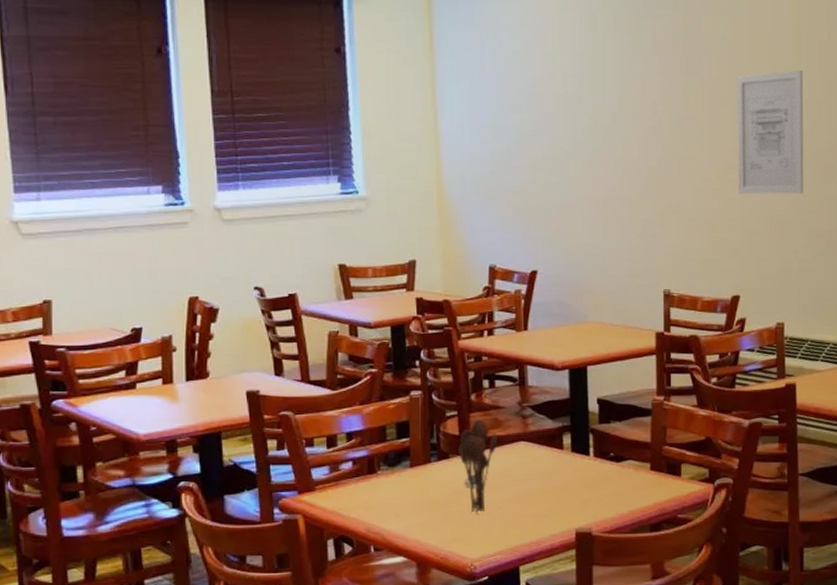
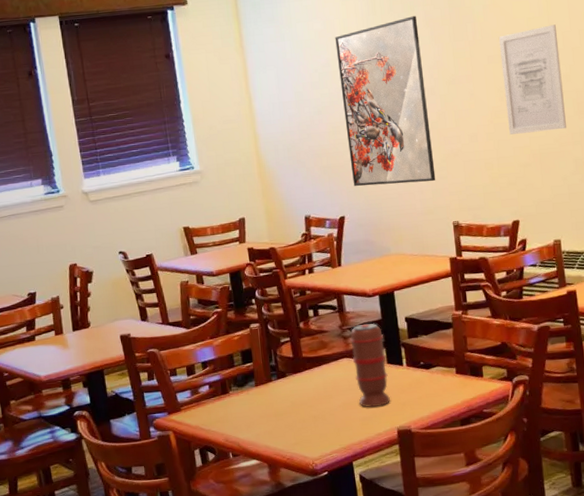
utensil holder: present [459,419,497,513] -> none [293,343,325,420]
spice grinder: none [530,403,570,503] -> present [350,323,390,407]
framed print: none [545,39,649,240] -> present [335,16,436,186]

